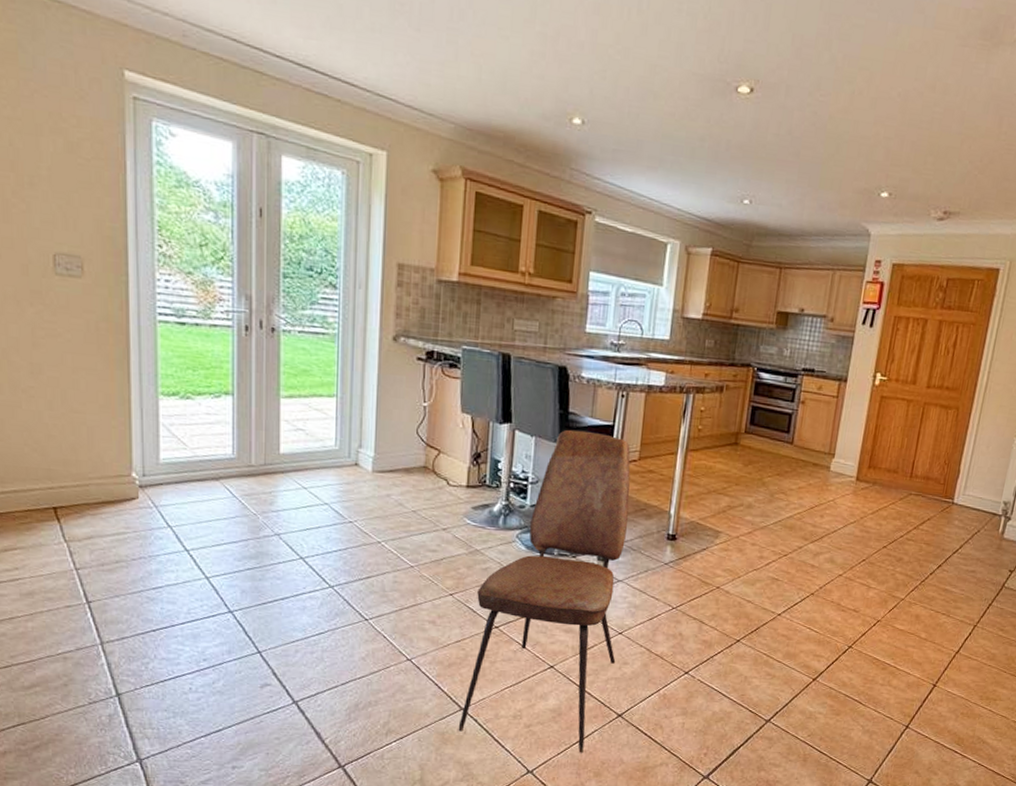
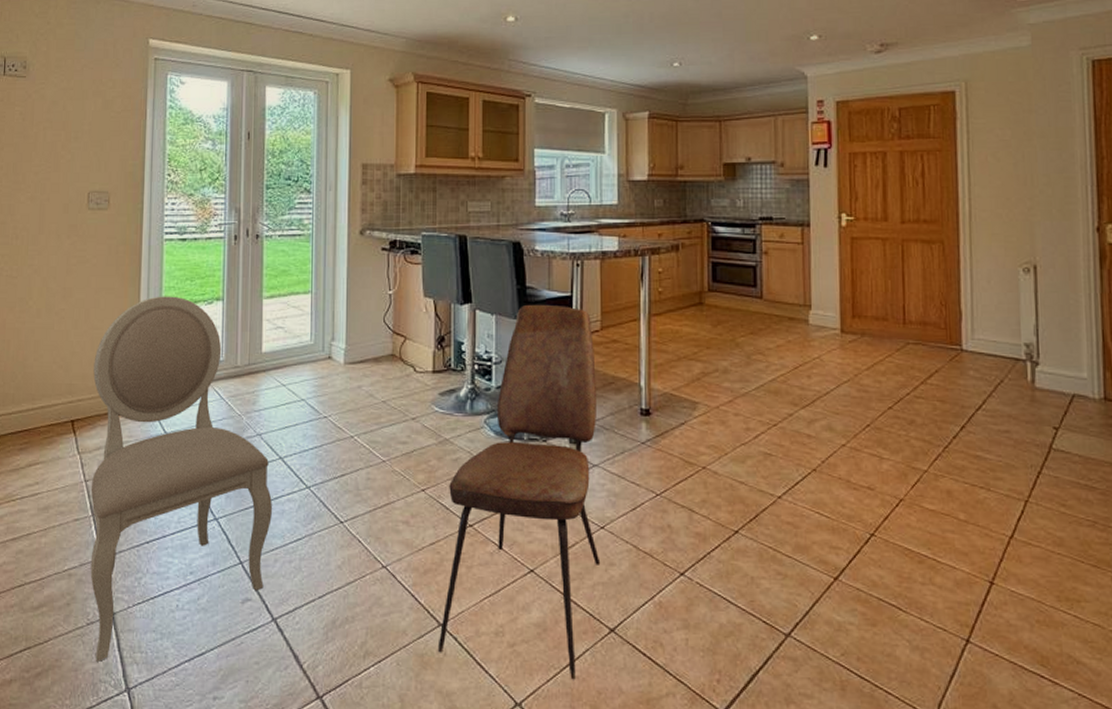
dining chair: none [76,383,292,736] -> present [90,296,272,662]

